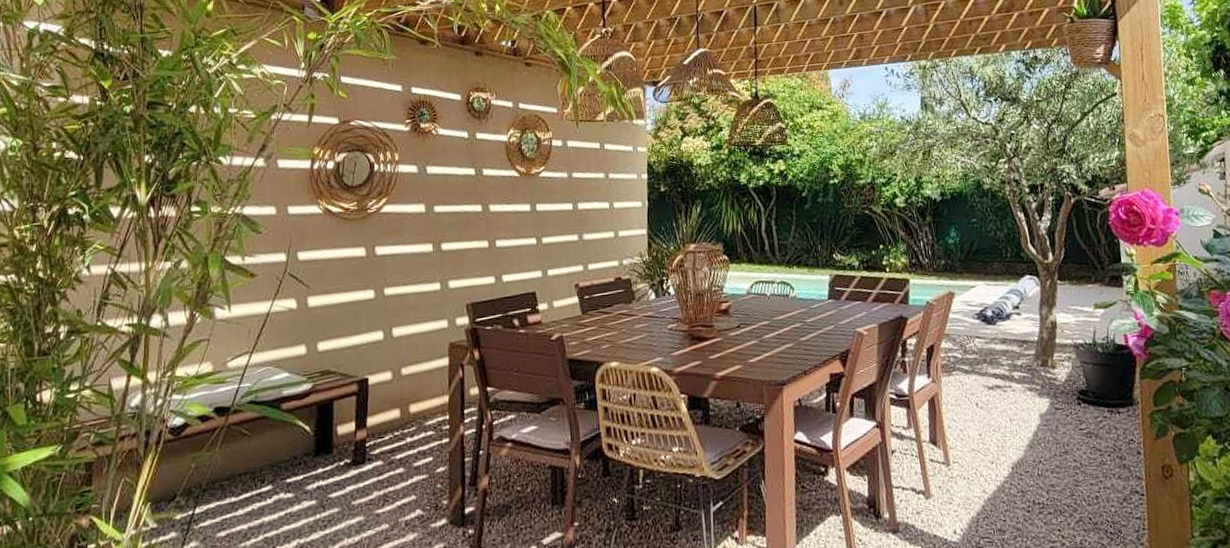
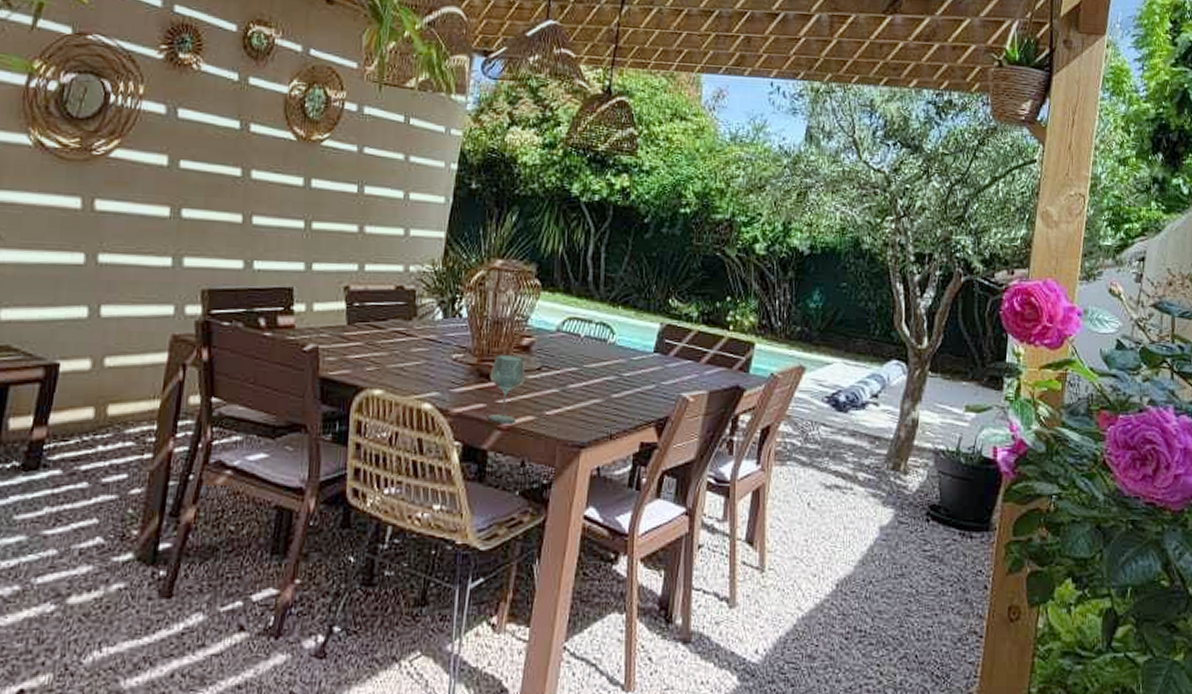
wine glass: none [700,319,729,375] -> present [487,354,526,424]

